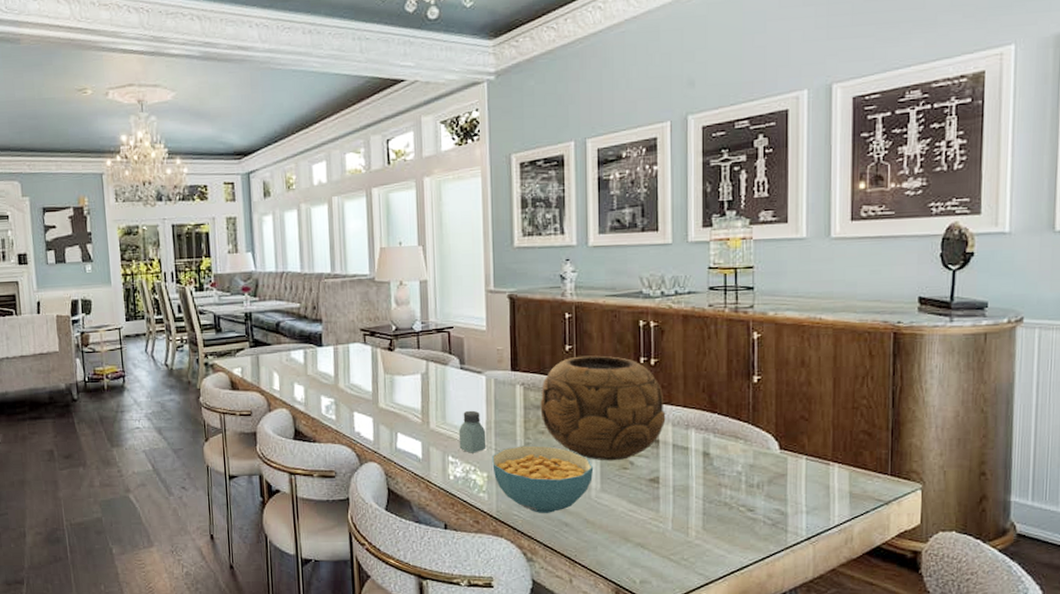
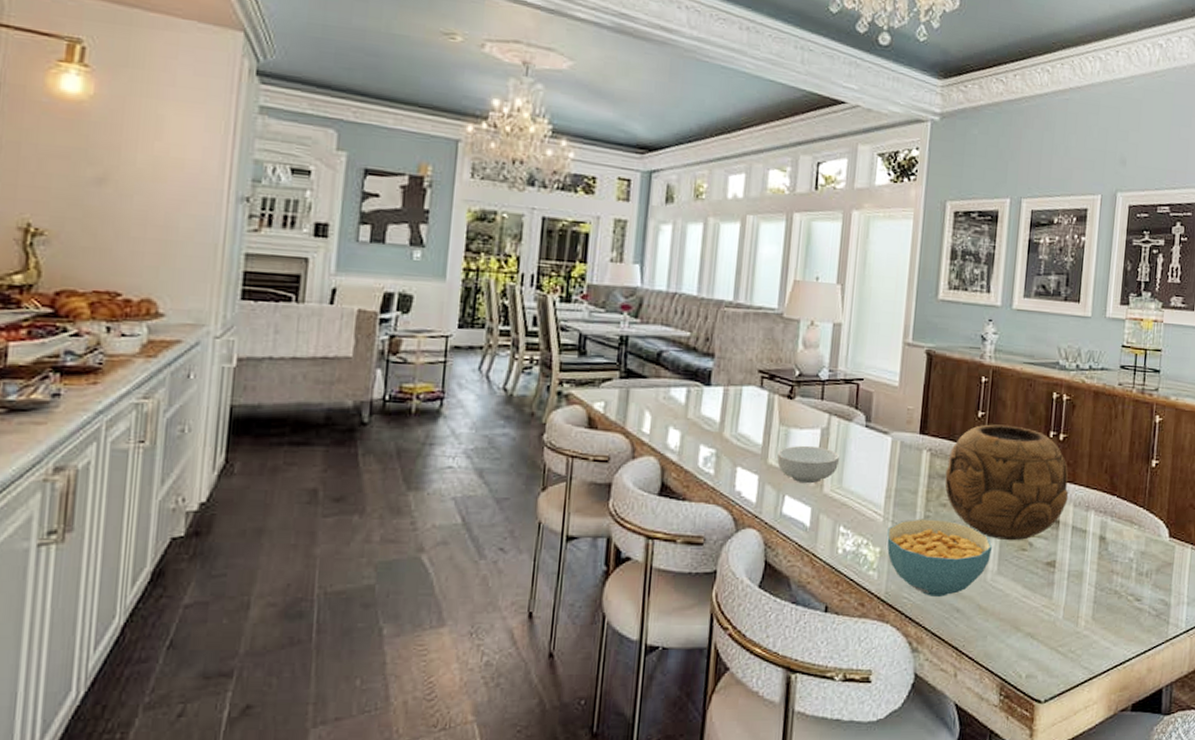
cereal bowl: none [386,389,440,422] -> present [777,445,839,484]
saltshaker: present [458,410,487,453] -> none [853,474,885,524]

